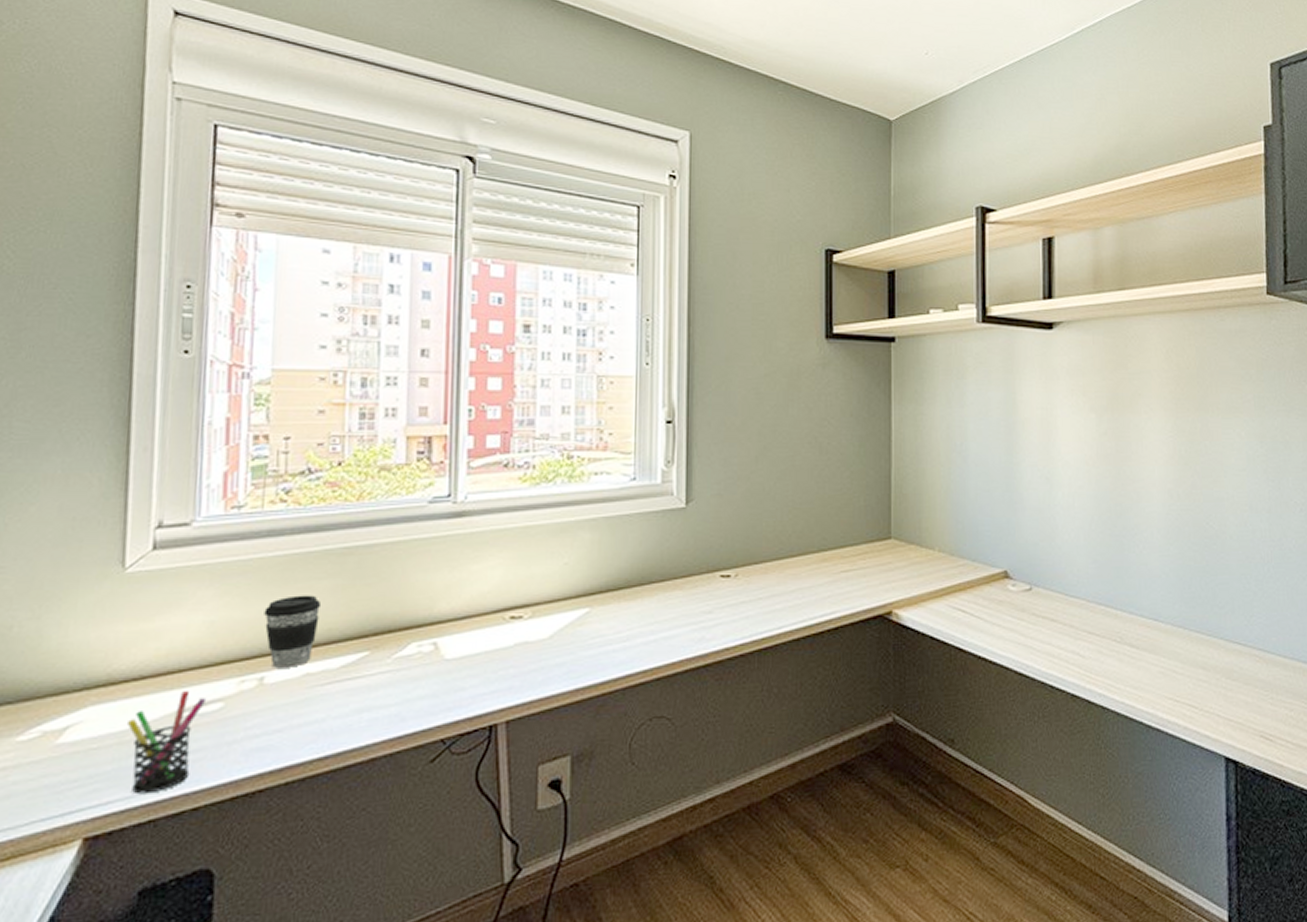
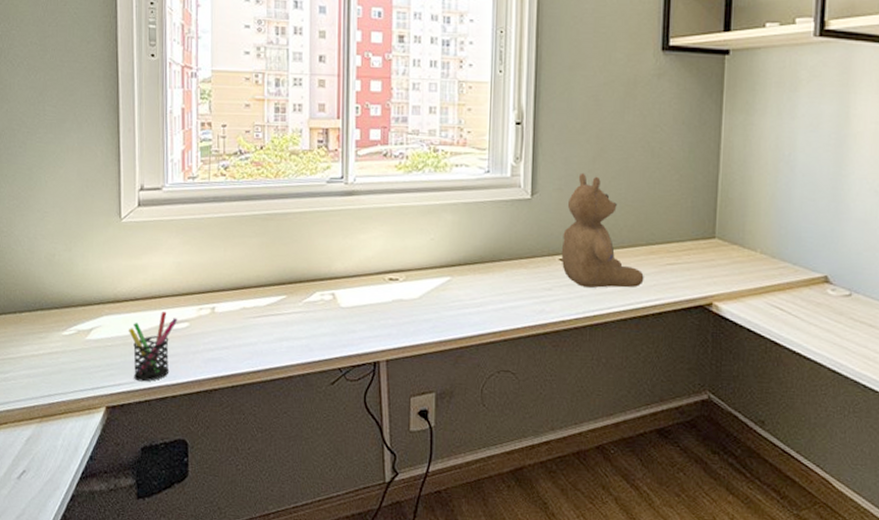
coffee cup: present [264,595,322,668] -> none [213,248,252,302]
teddy bear: none [722,474,817,606] -> present [561,172,644,288]

